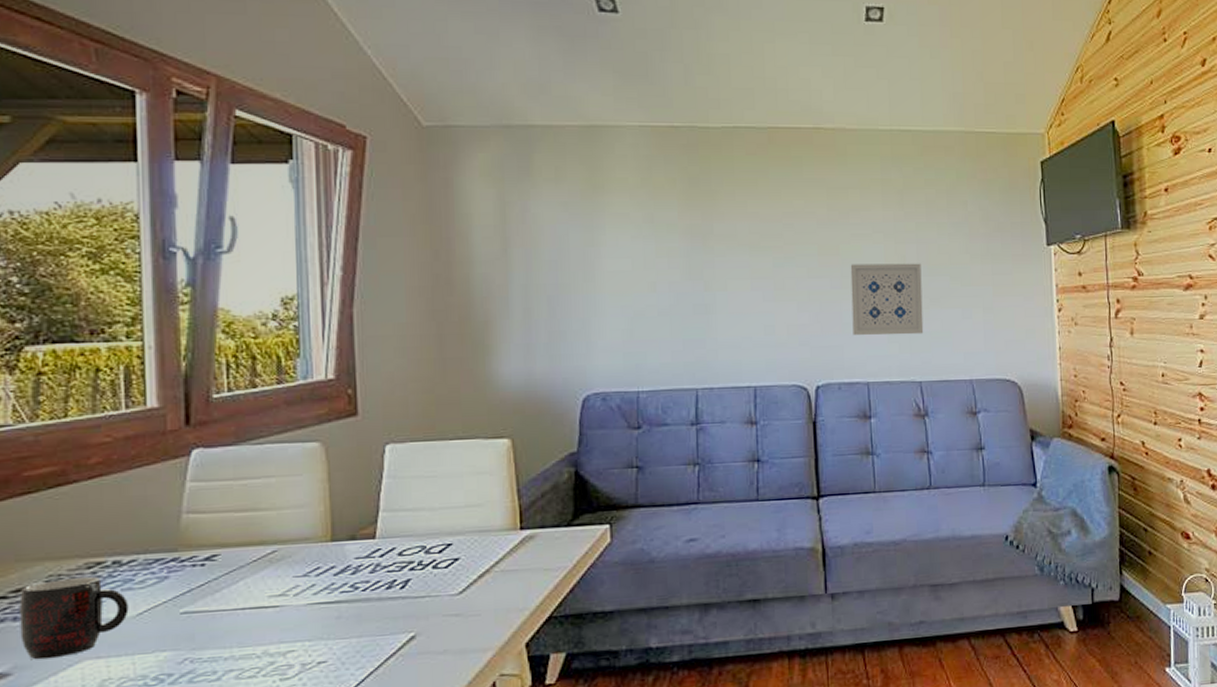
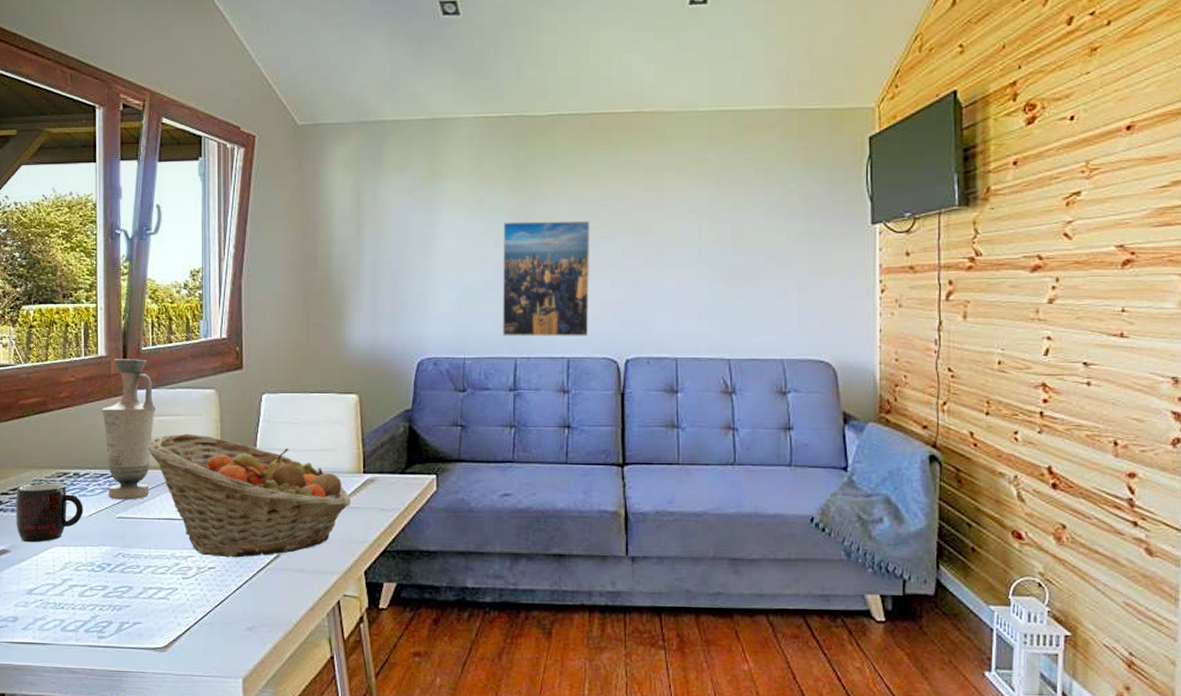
vase: none [154,409,235,591] -> present [102,359,155,500]
fruit basket: none [224,498,505,649] -> present [147,433,351,558]
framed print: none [677,240,776,366] -> present [502,220,589,338]
wall art: present [850,263,924,336] -> none [663,242,735,313]

